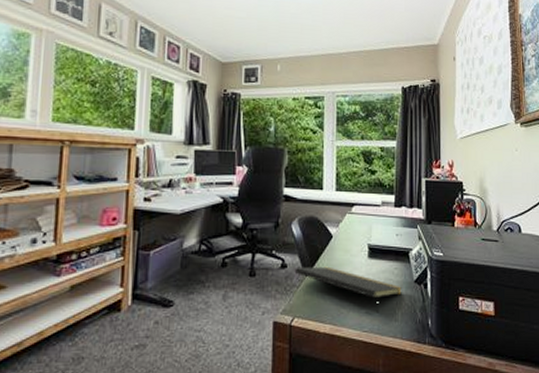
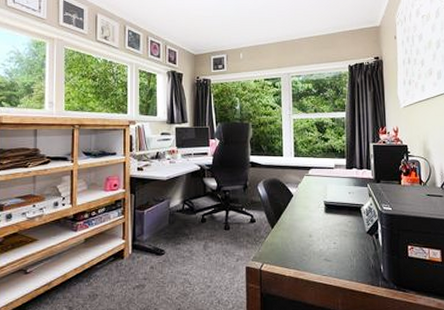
notepad: present [294,266,403,313] -> none [262,221,357,260]

